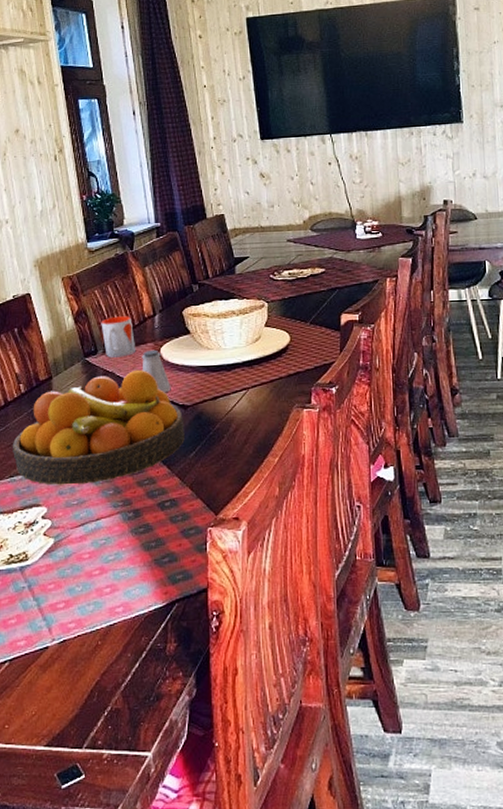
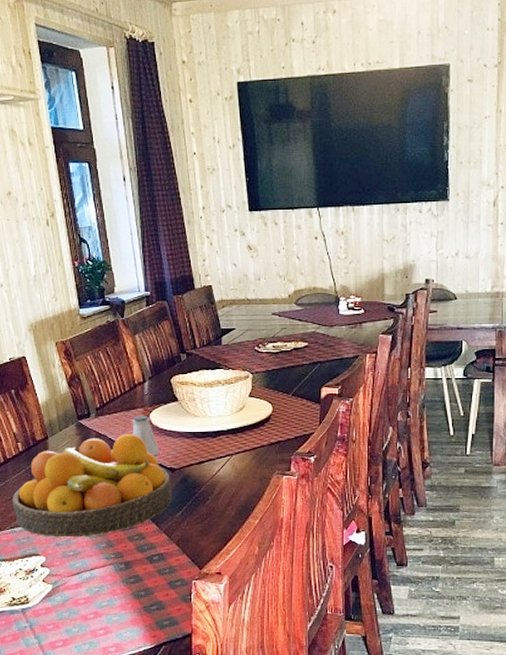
mug: present [101,316,136,358] -> none [93,382,127,421]

